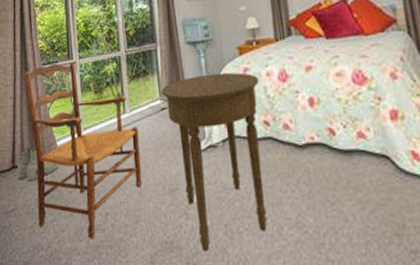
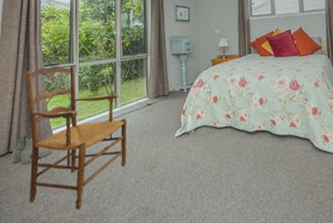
side table: present [161,72,267,252] -> none [149,78,225,214]

